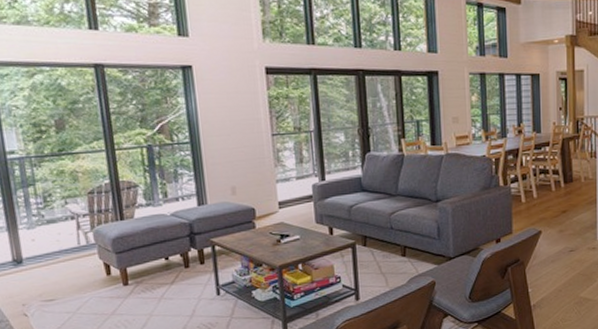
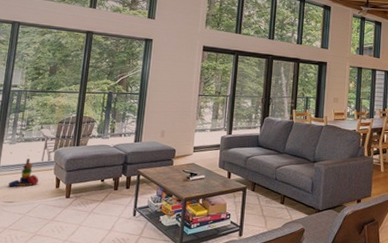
stacking toy: none [41,244,82,282] -> present [8,159,39,187]

